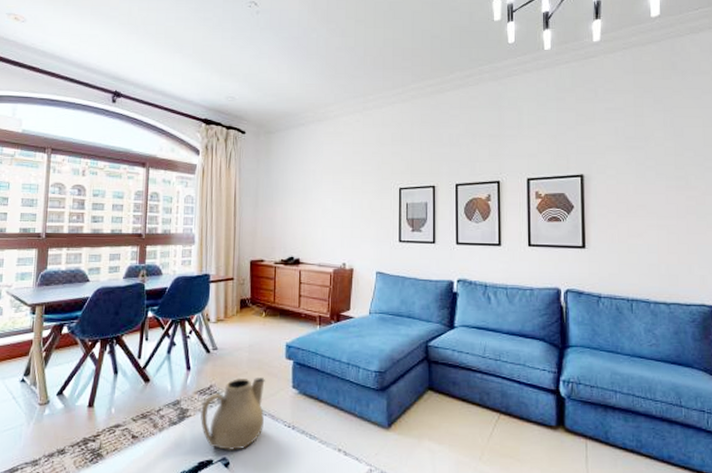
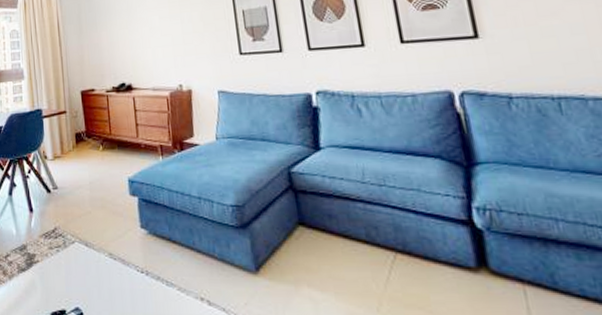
teapot: present [200,377,265,450] -> none [48,218,115,299]

